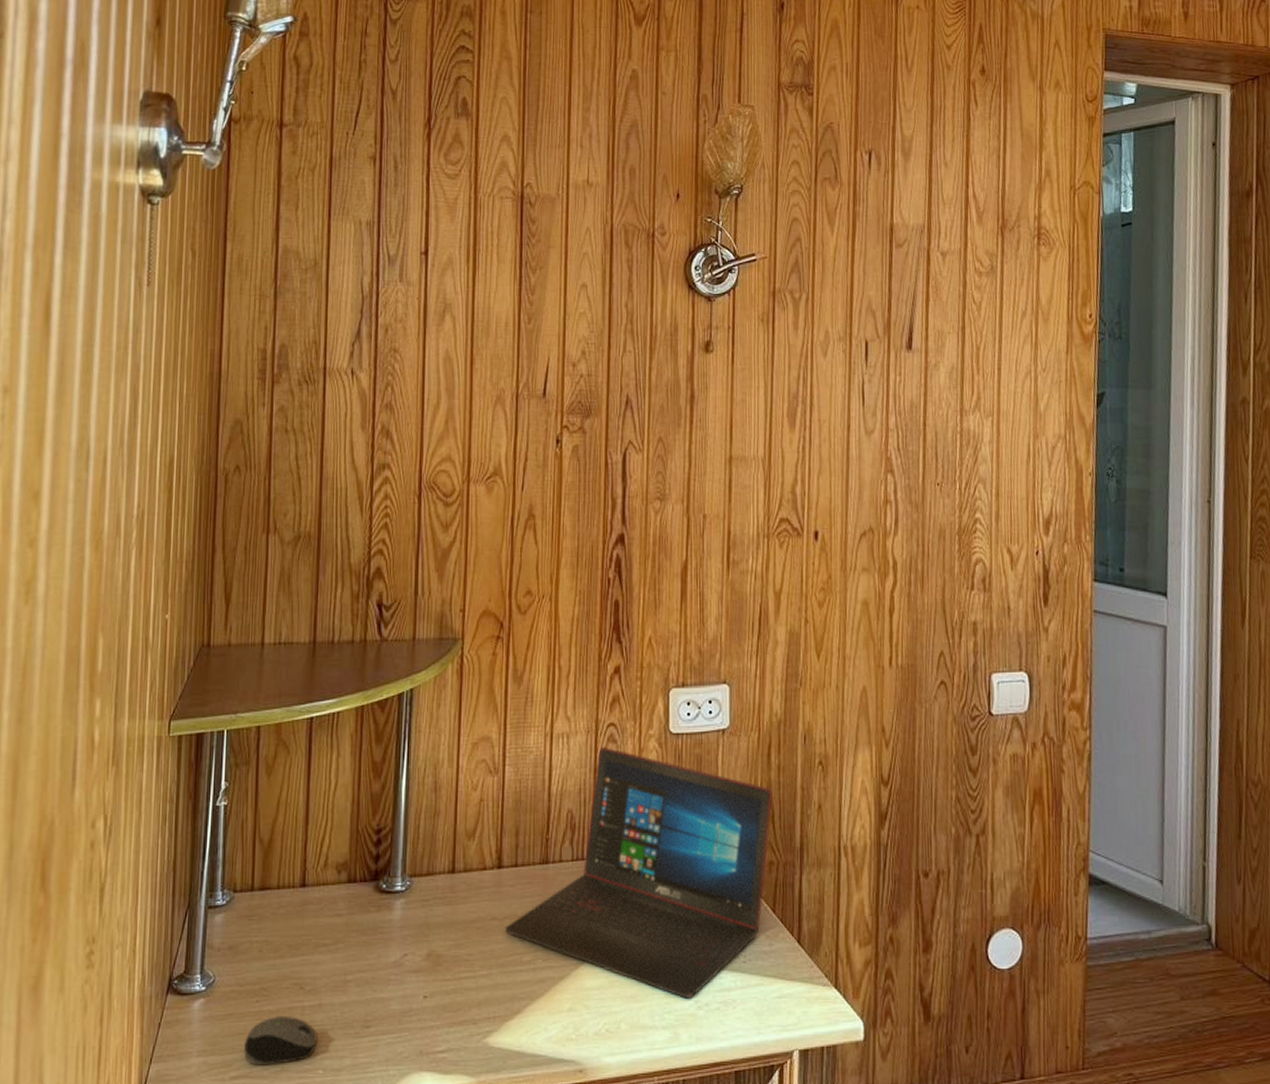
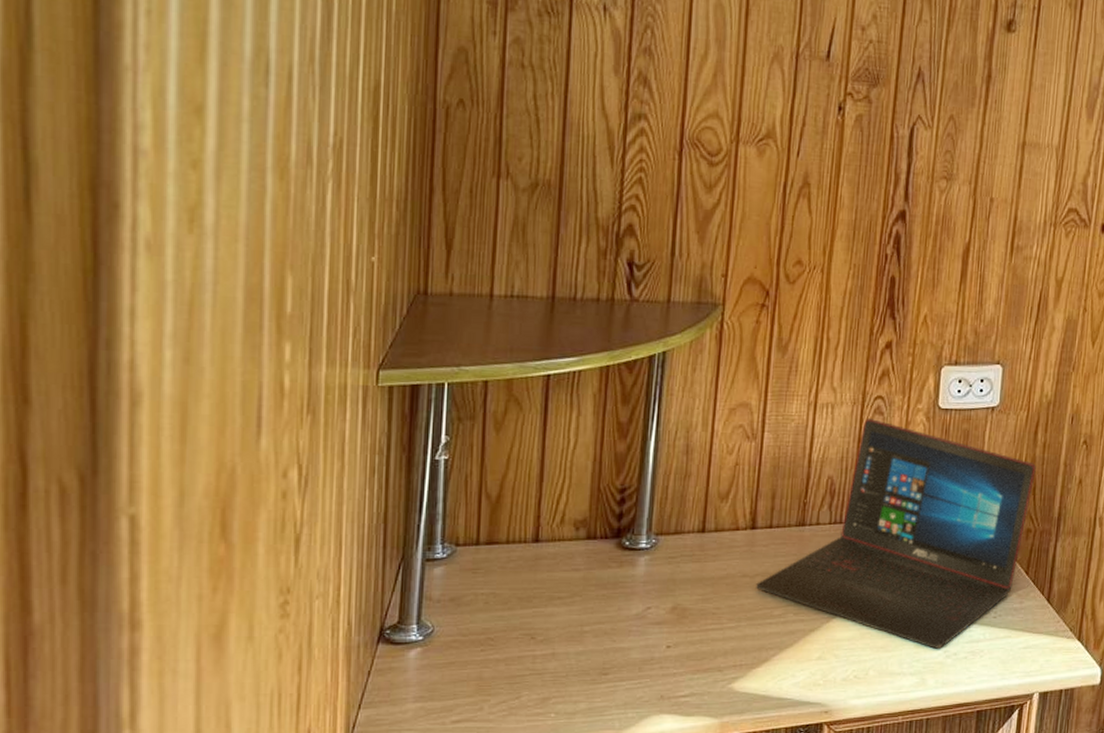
computer mouse: present [244,1017,318,1066] -> none [467,665,550,710]

